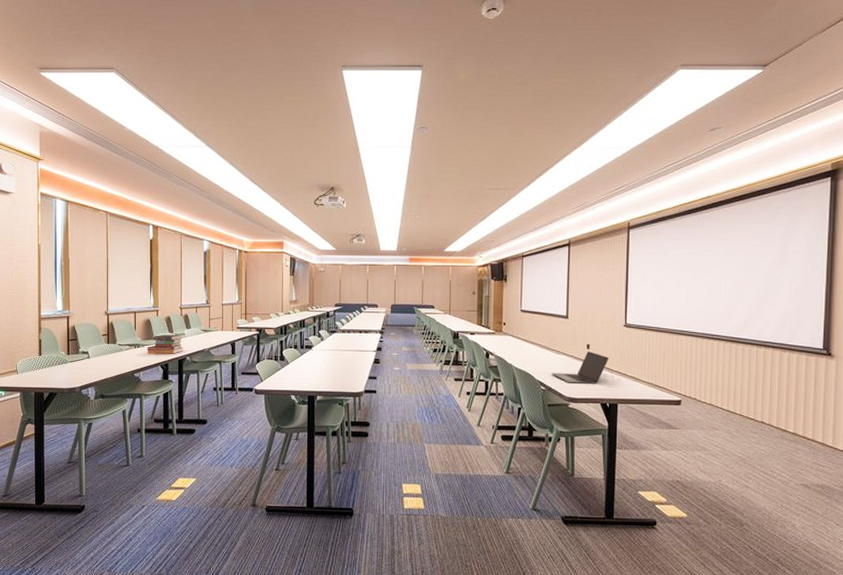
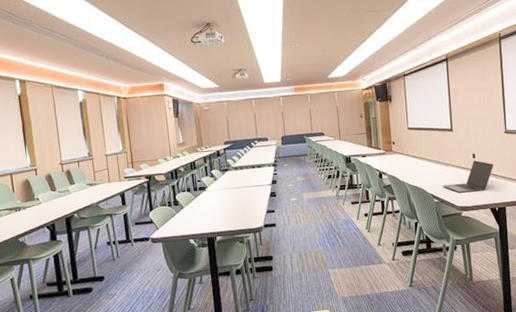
books: present [147,334,184,355] -> none [29,191,70,217]

